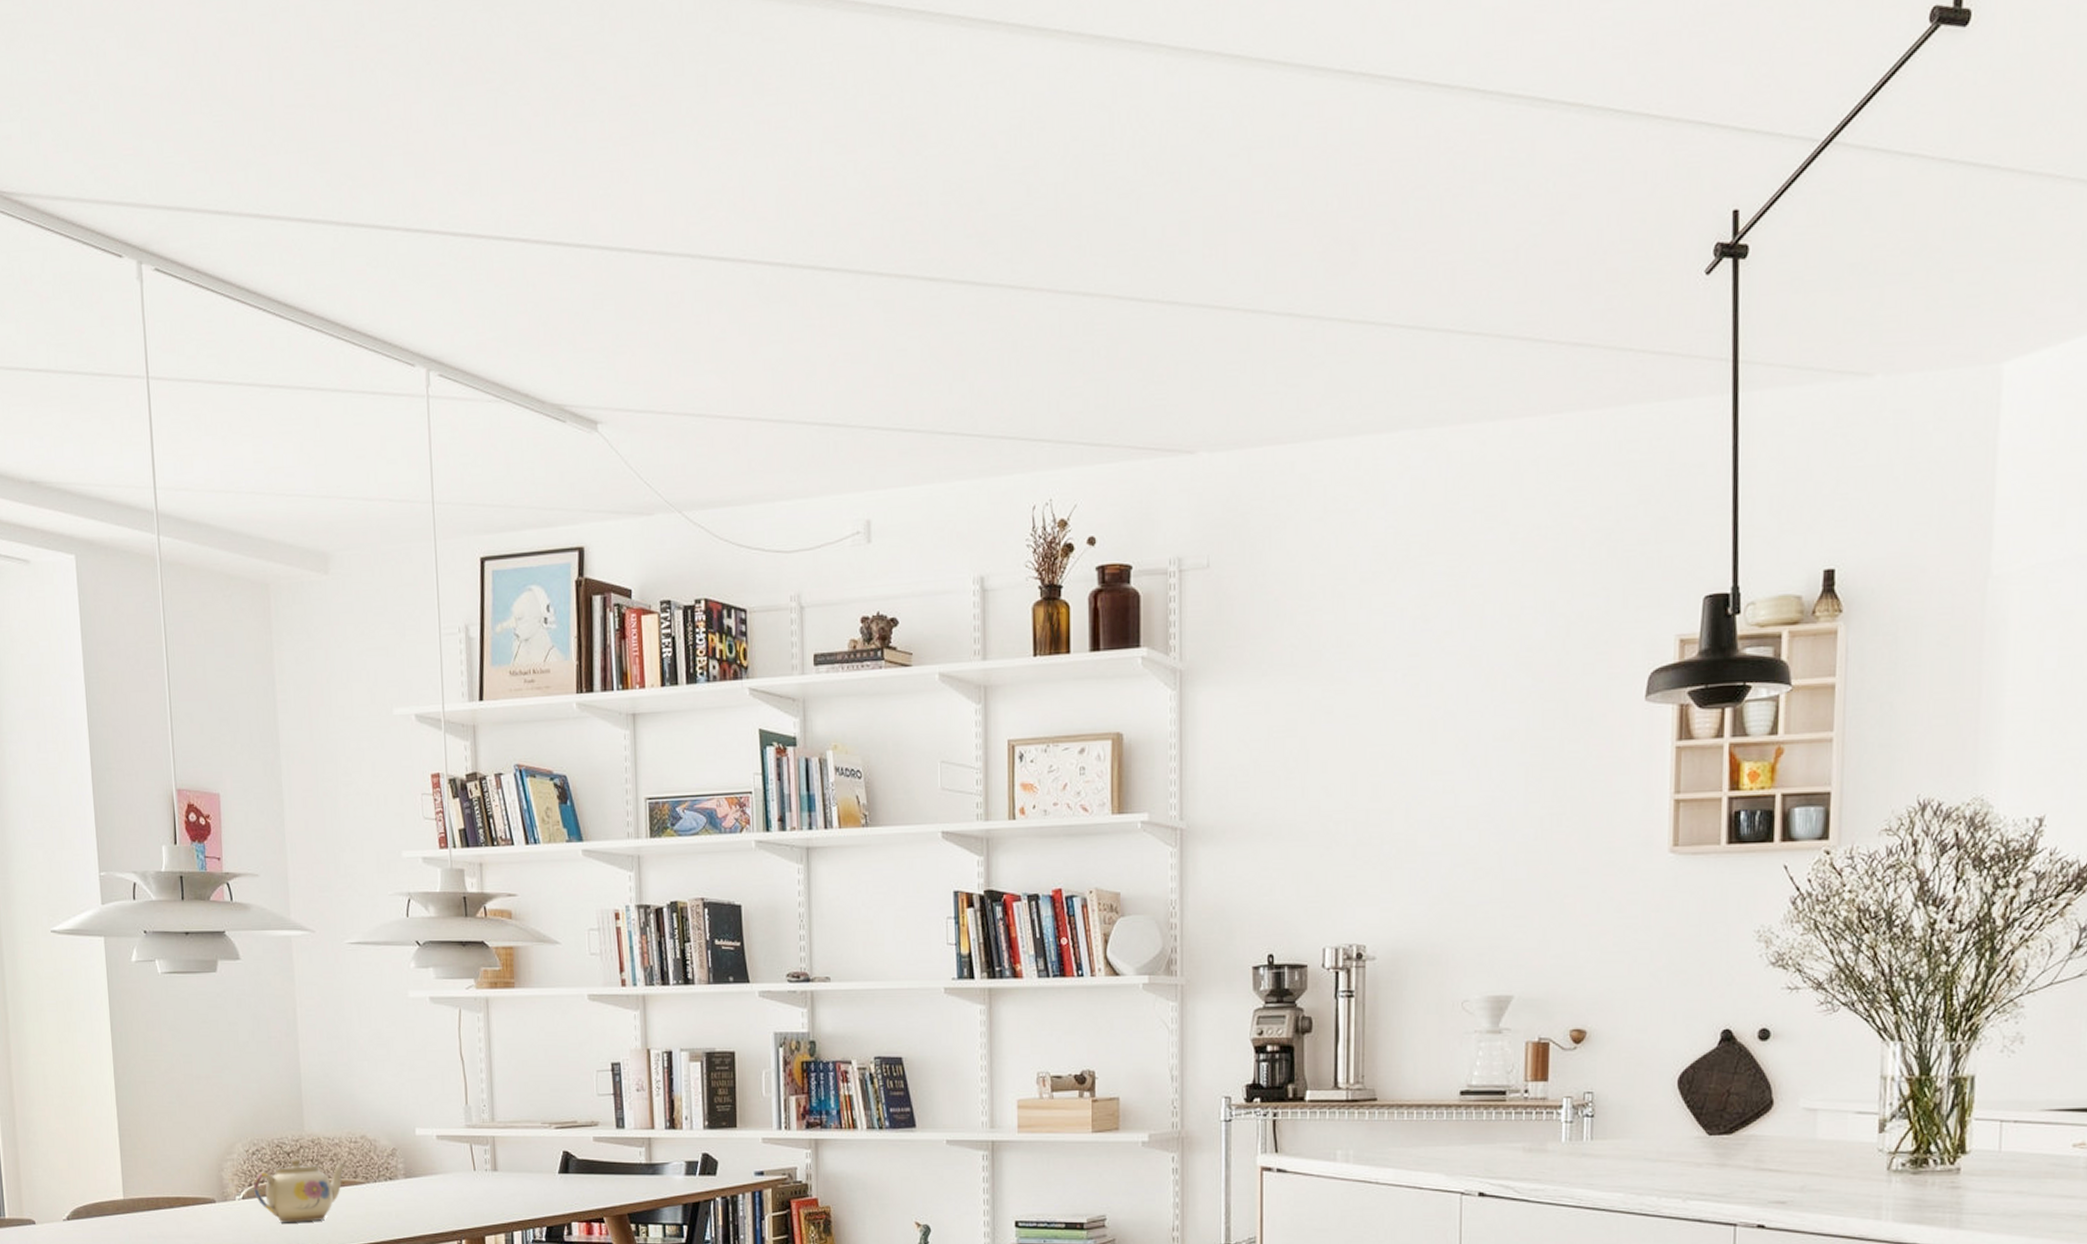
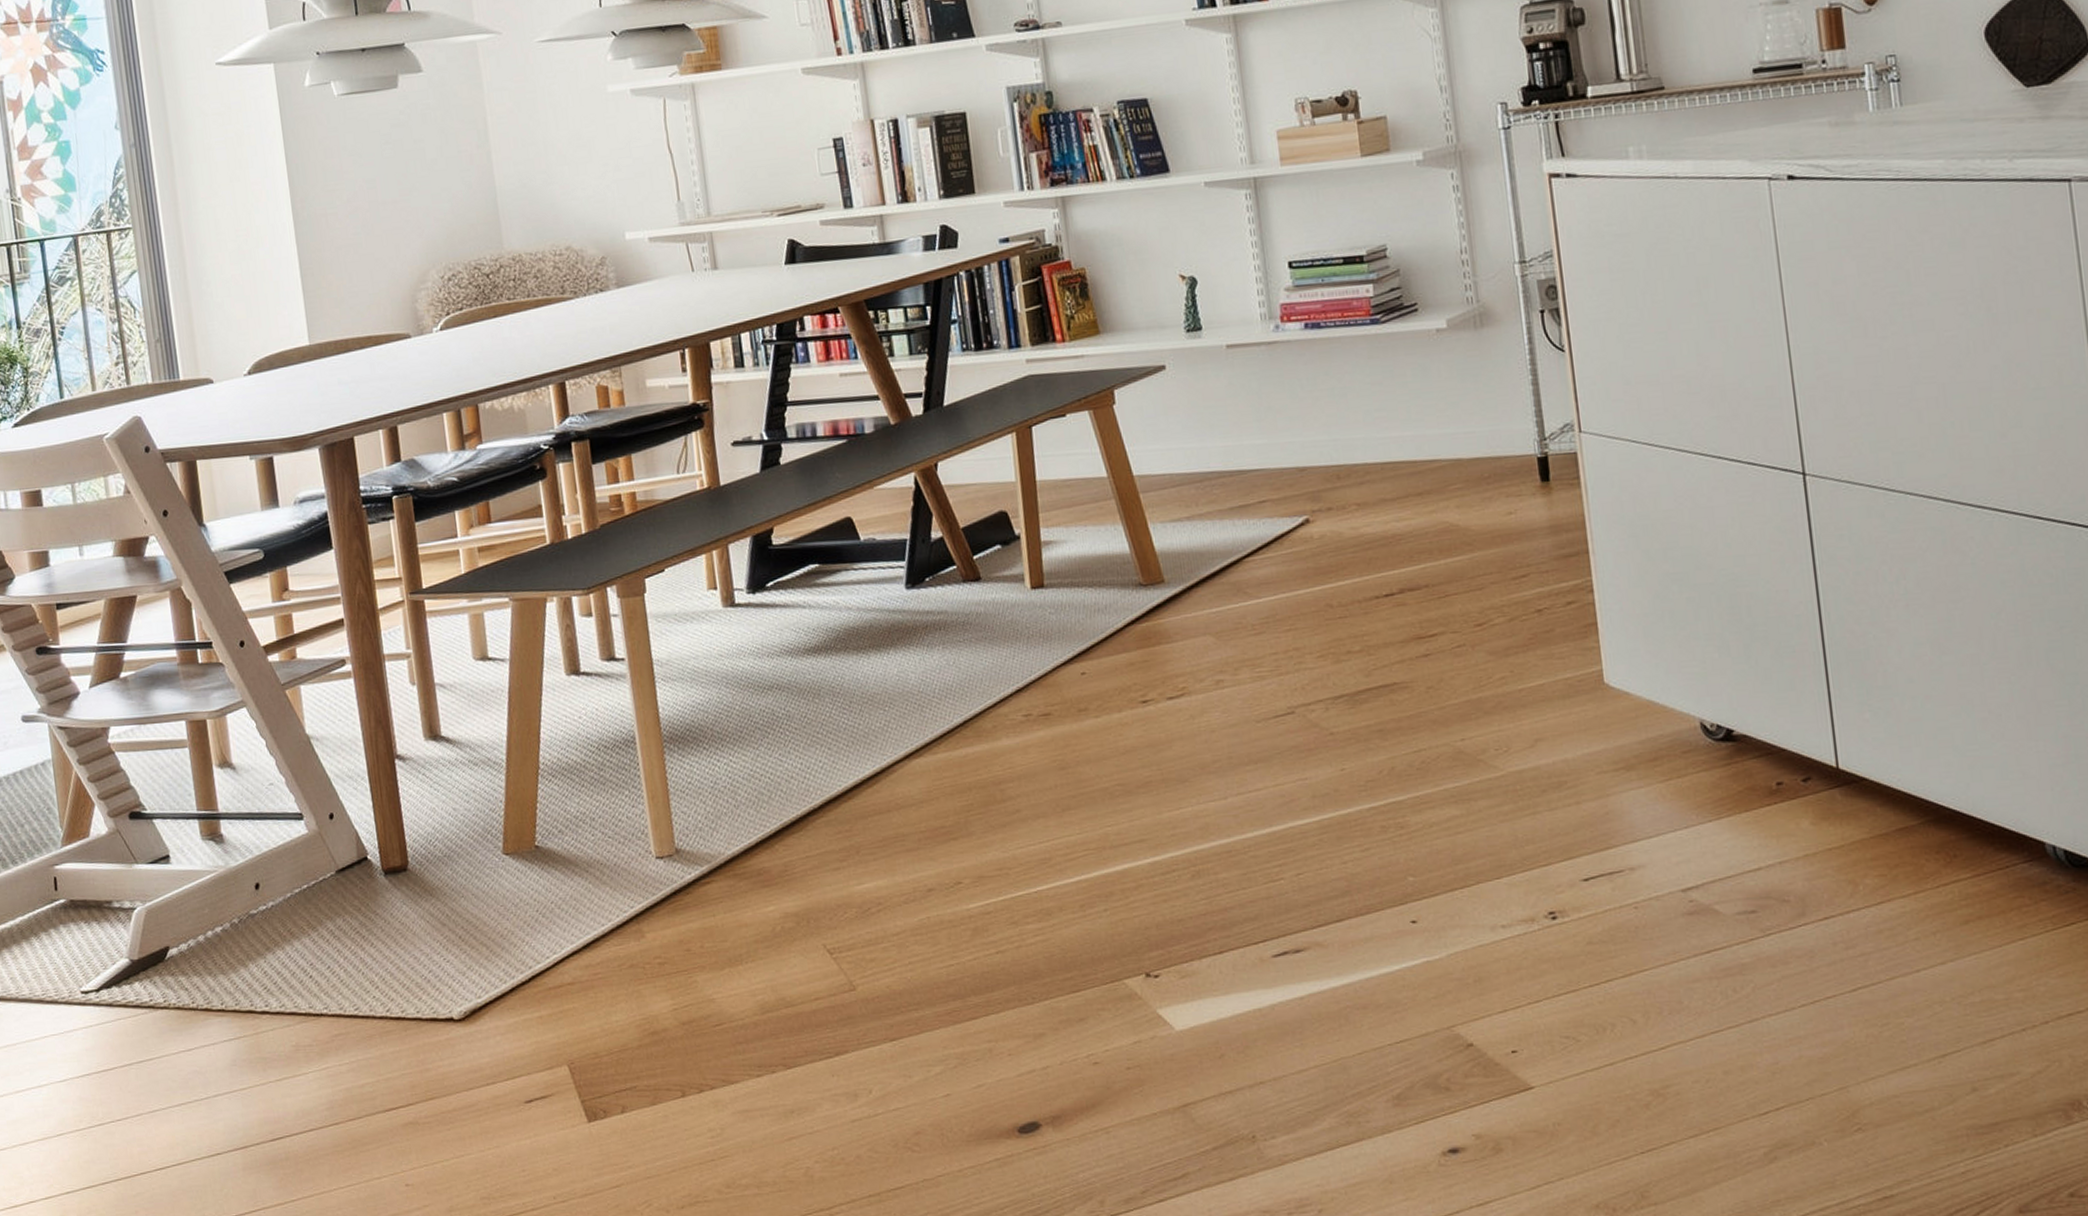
teapot: present [254,1157,347,1222] -> none [451,278,553,351]

